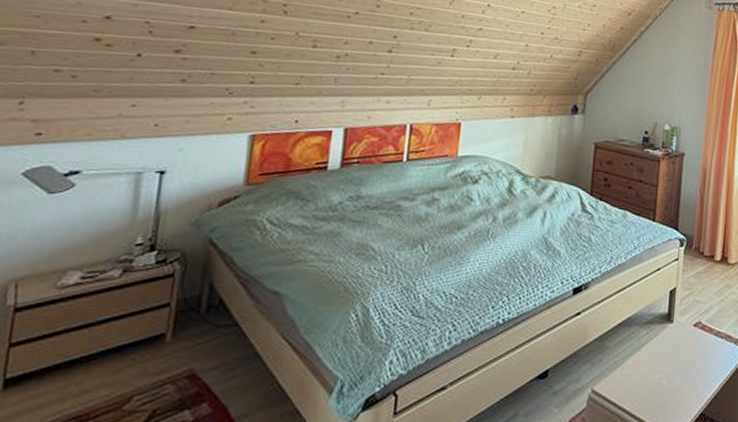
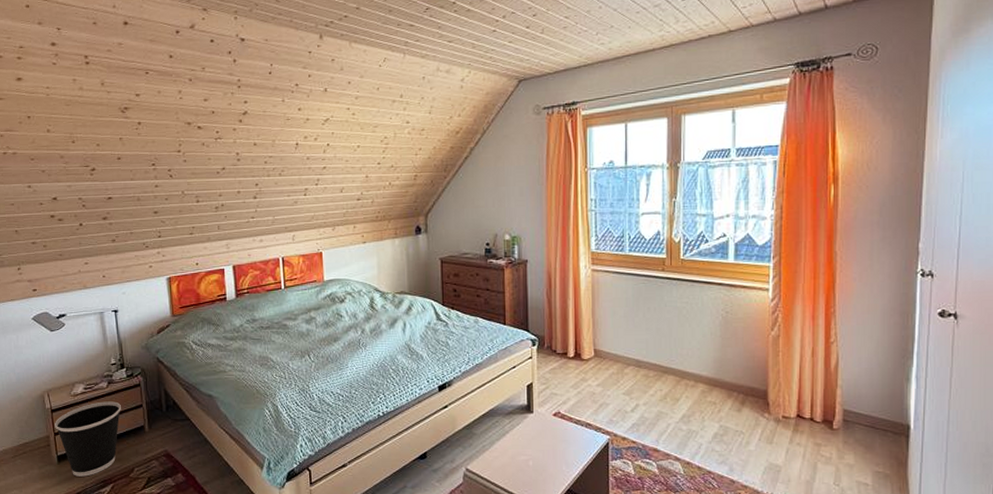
wastebasket: none [13,297,136,411] -> present [55,401,121,477]

